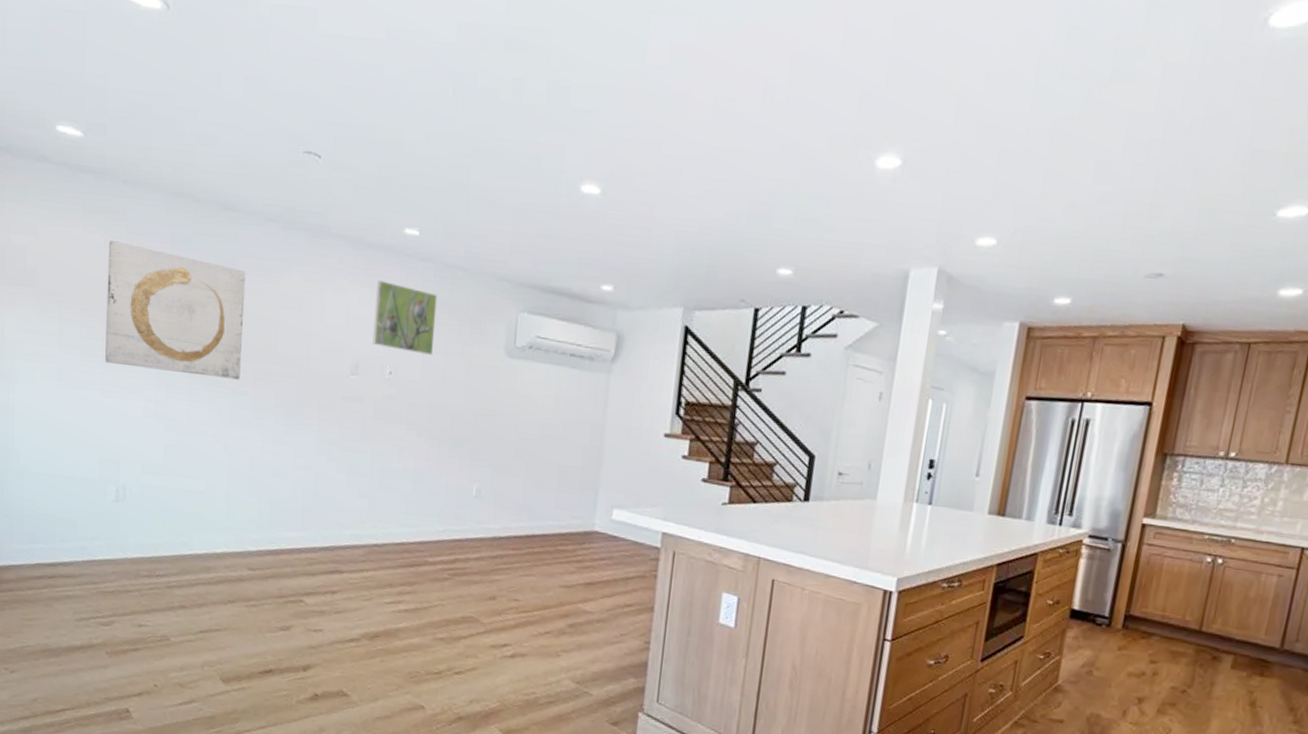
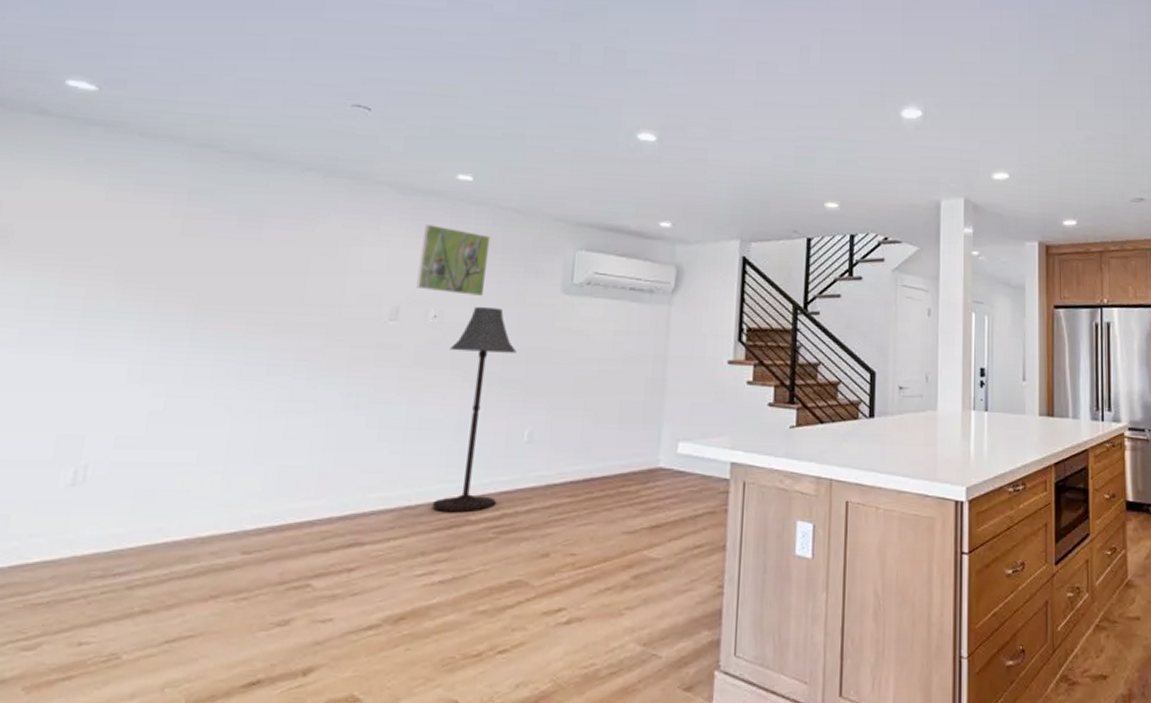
wall art: present [104,241,246,380] -> none [84,193,275,333]
floor lamp: none [396,366,464,554] -> present [432,307,517,512]

